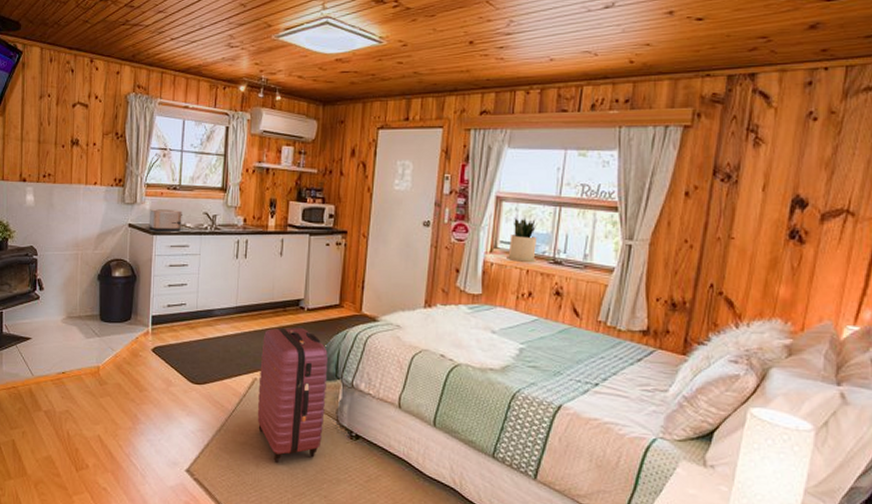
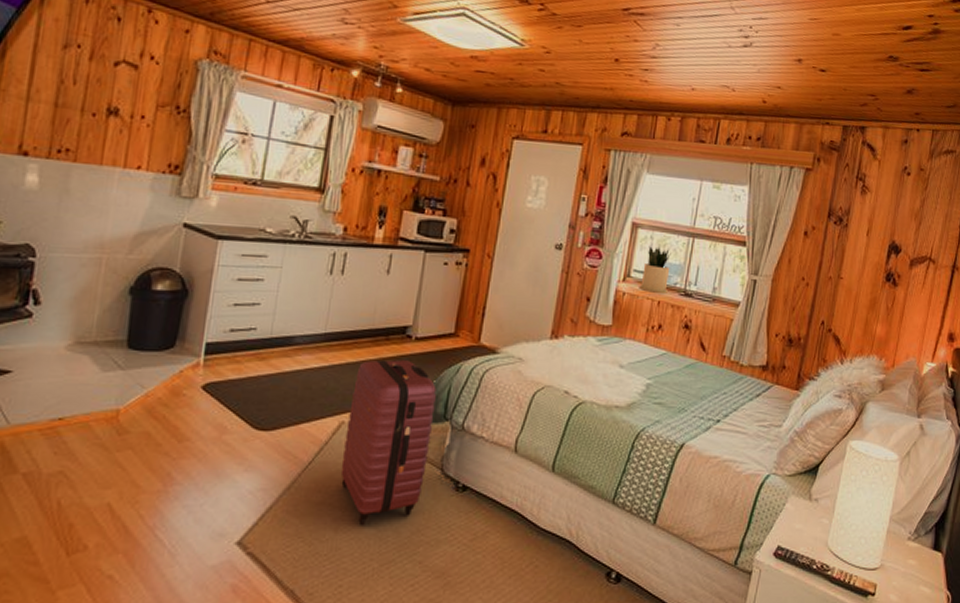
toaster: present [149,209,183,231] -> none [212,207,263,237]

